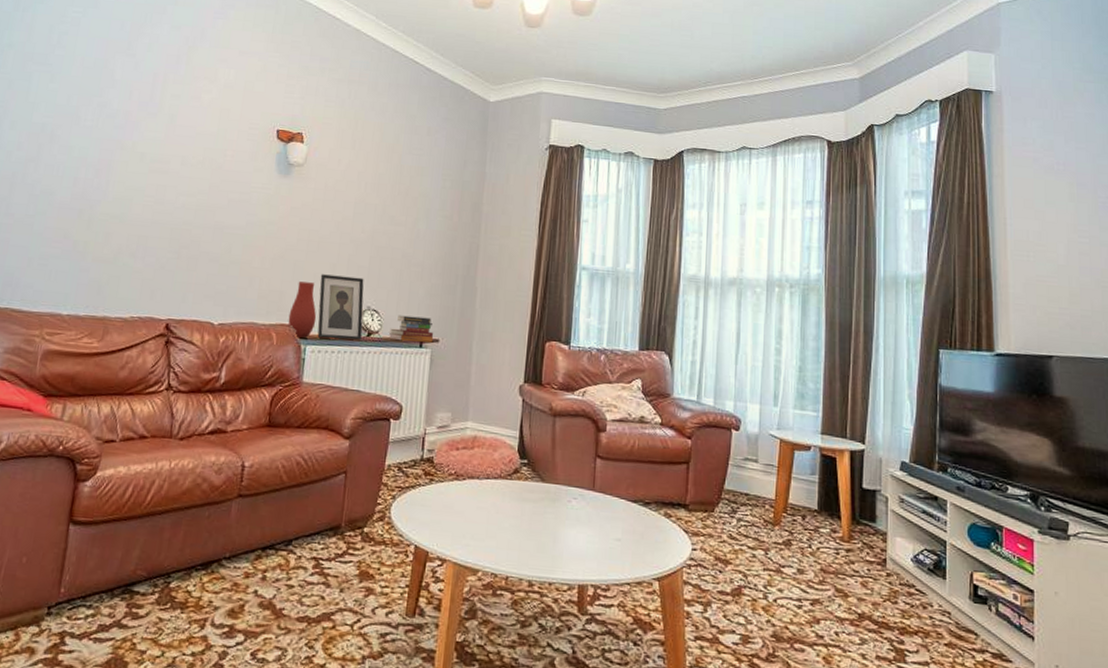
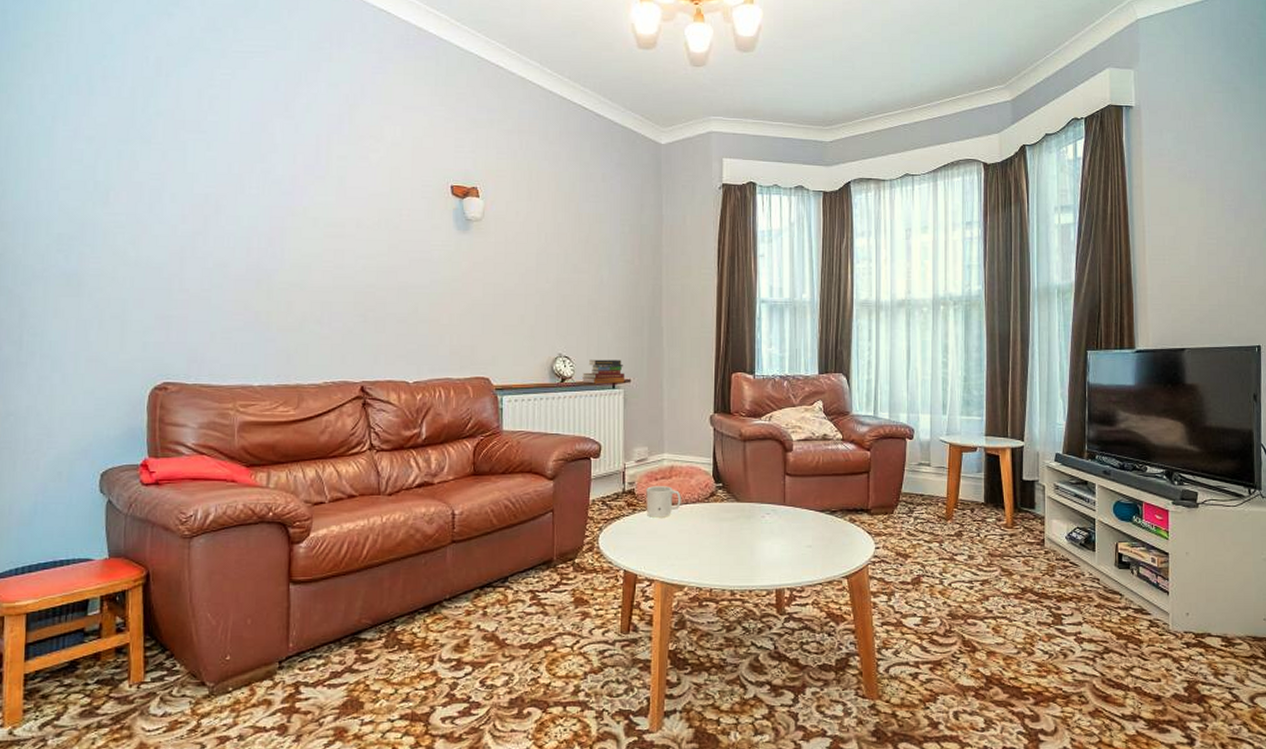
vase: present [288,281,317,339] -> none [482,335,510,390]
picture frame: present [317,274,364,340] -> none [510,326,556,388]
mug: none [444,456,483,493] -> present [646,486,681,519]

